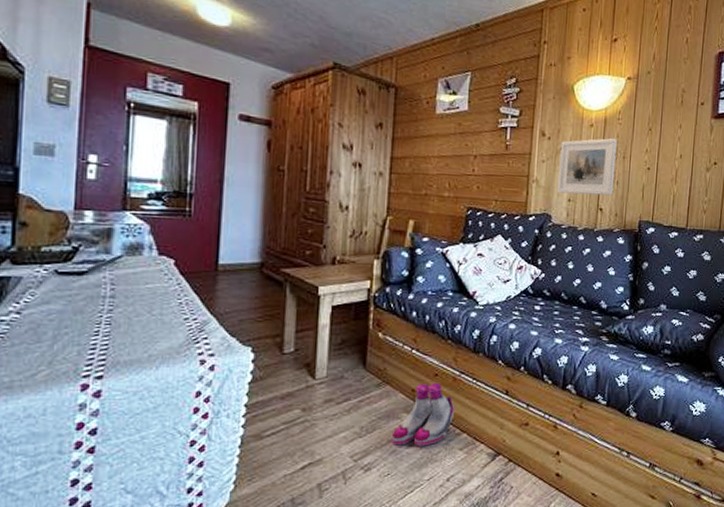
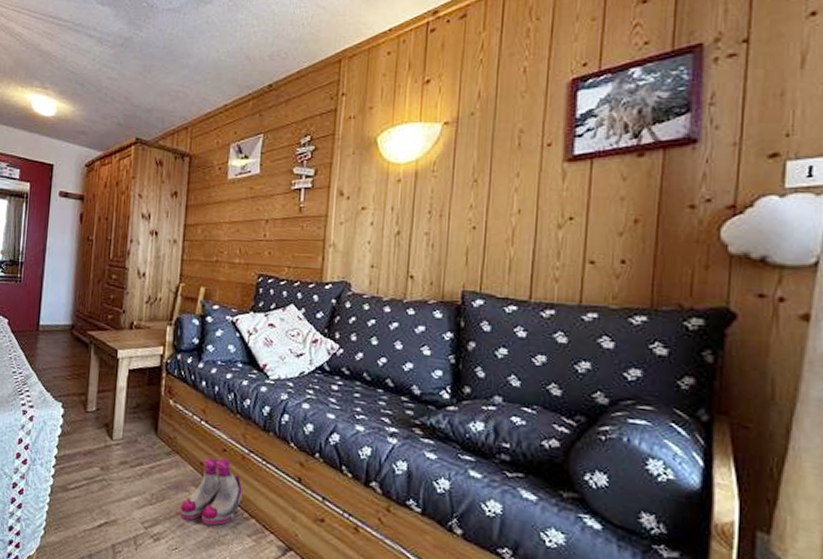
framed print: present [556,138,617,196] -> none [357,193,431,261]

